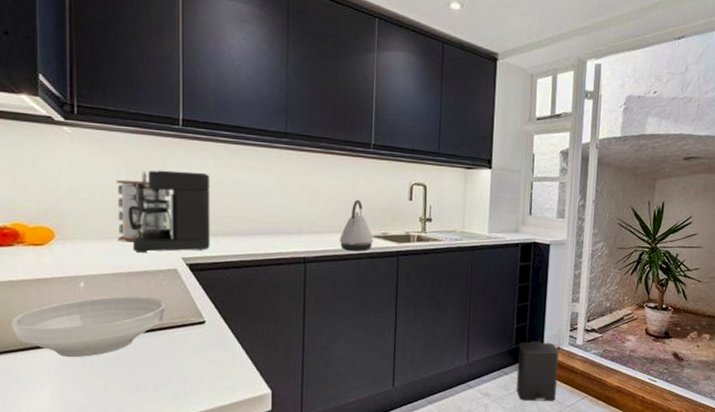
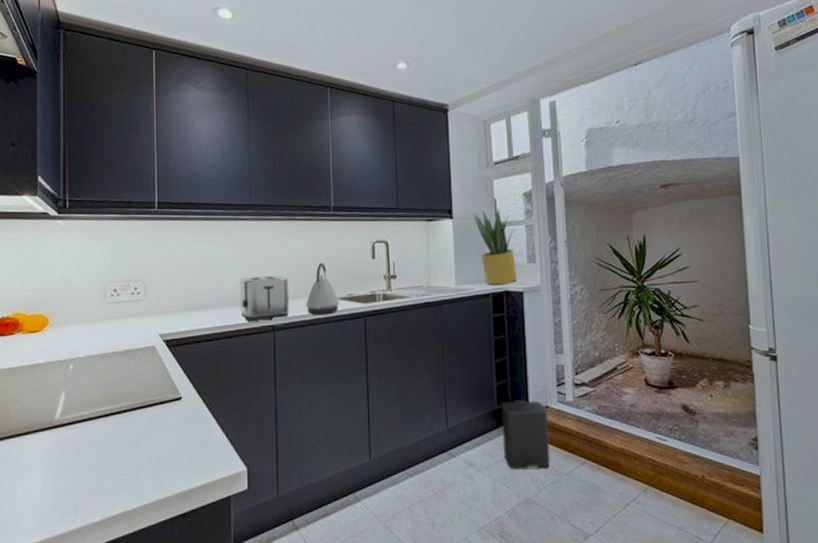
bowl: present [12,296,166,358] -> none [11,375,146,441]
spice rack: present [117,170,171,242] -> none [102,253,149,323]
coffee maker: present [128,170,210,252] -> none [111,250,184,332]
toaster: none [271,207,323,253] -> present [240,275,290,322]
planter: none [511,160,550,236] -> present [473,205,517,285]

